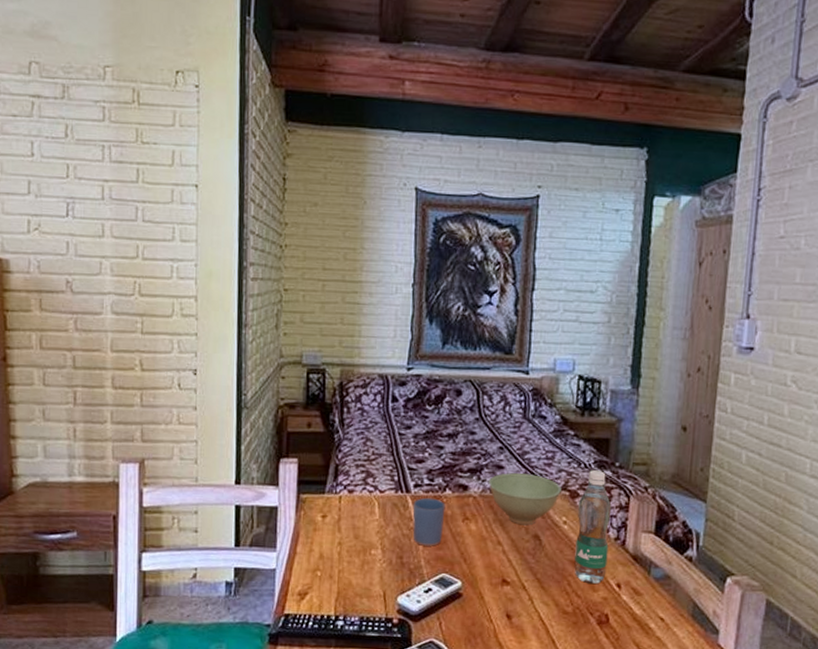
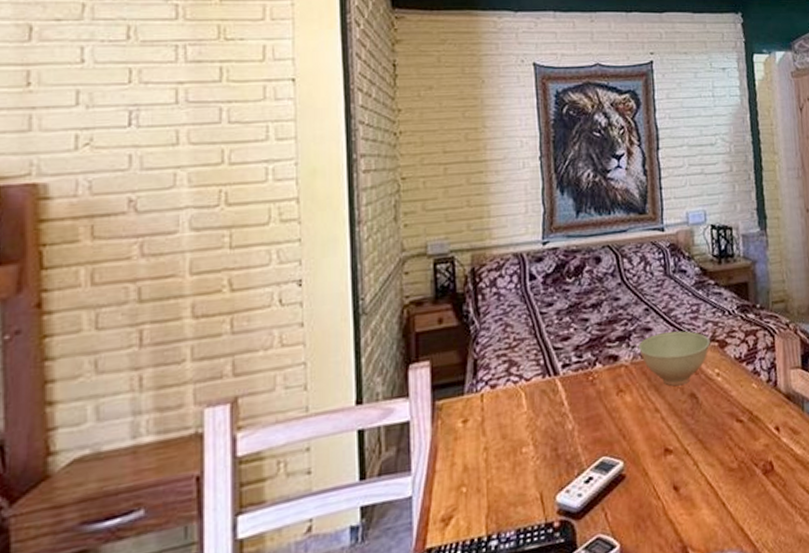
mug: present [412,497,446,546] -> none [563,375,598,431]
bottle: present [574,470,612,585] -> none [728,315,764,434]

